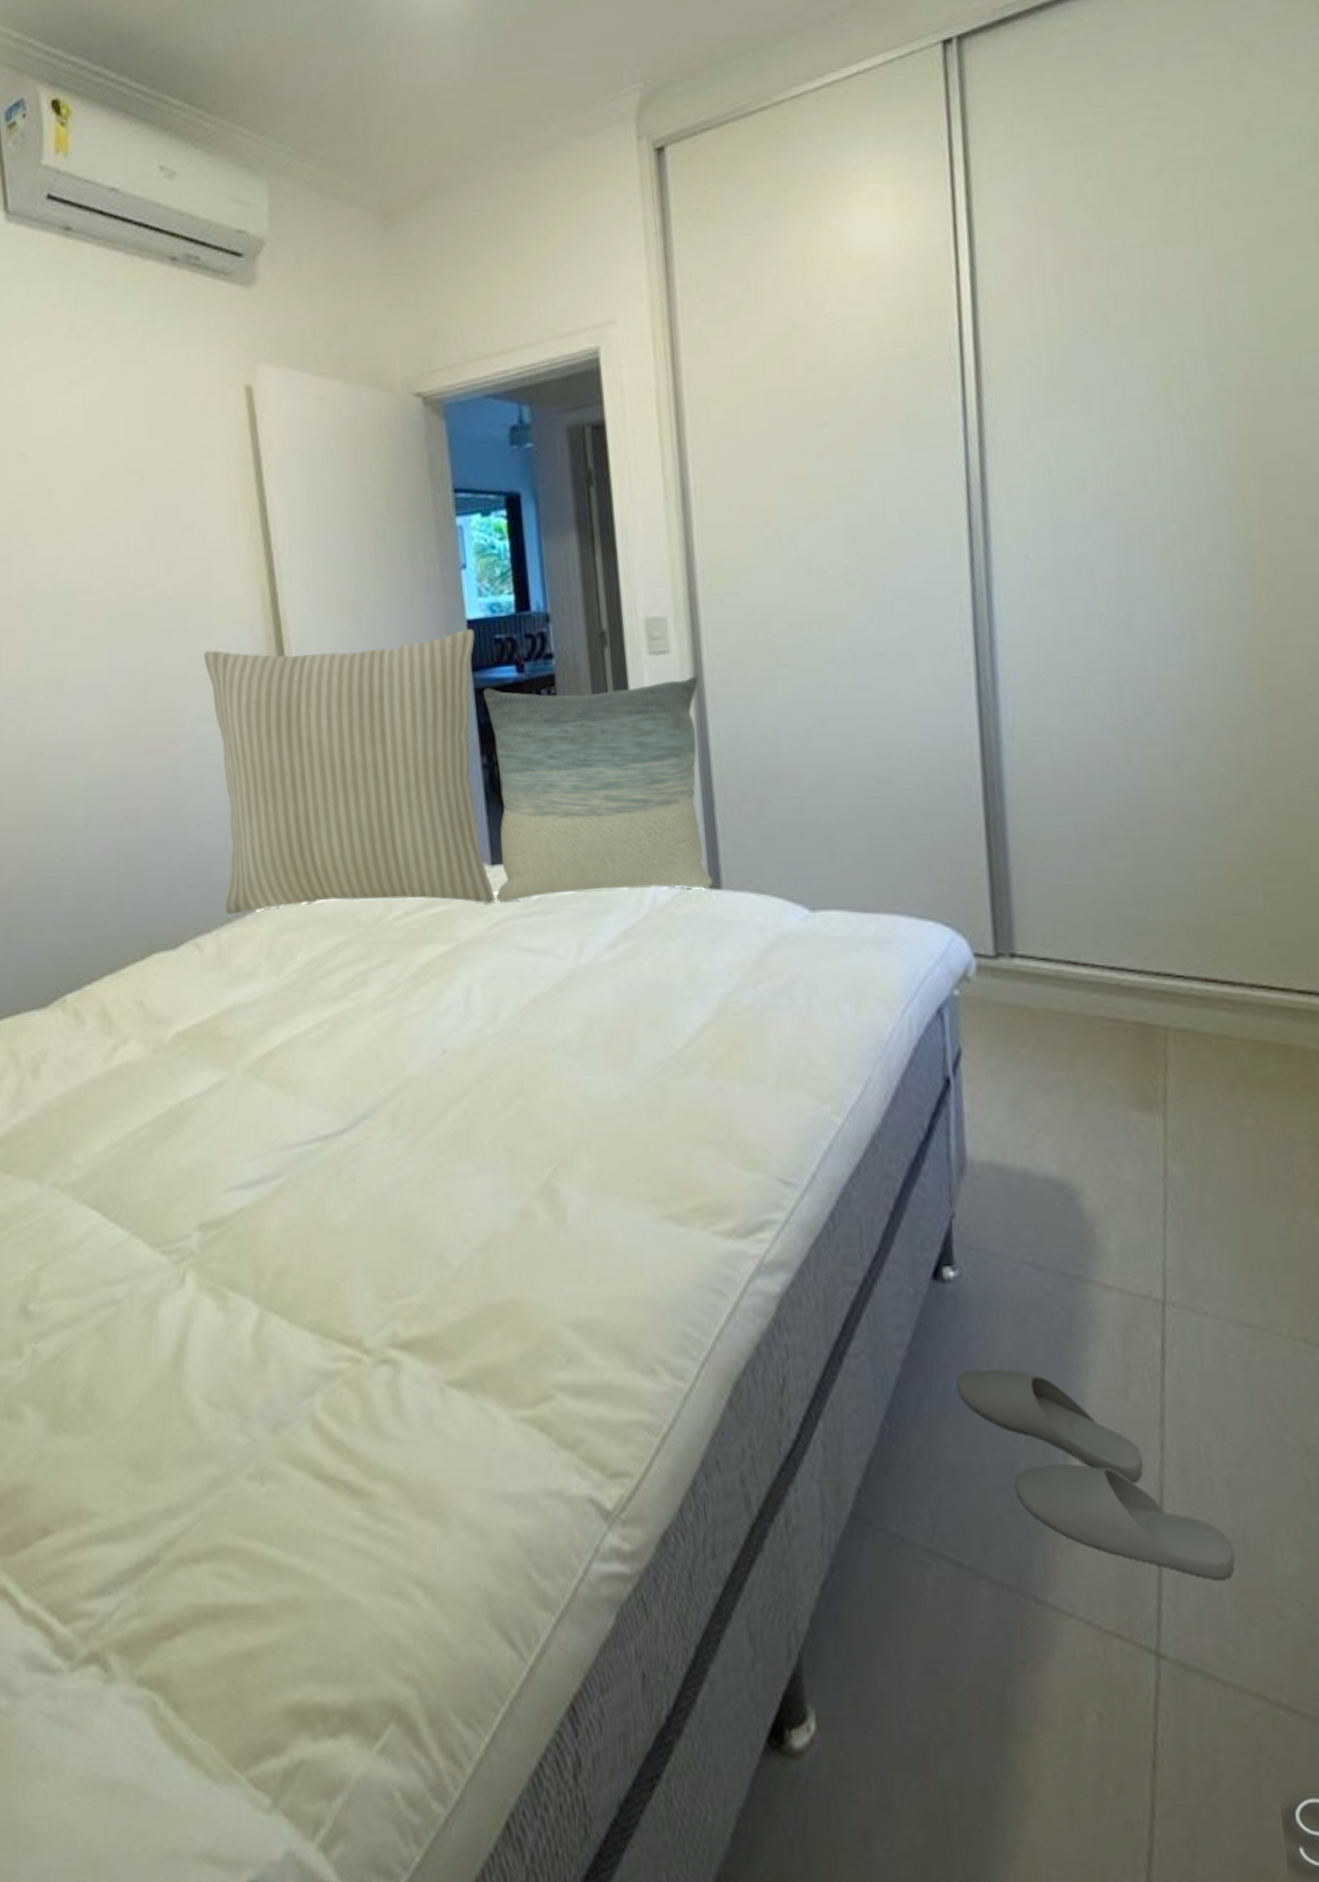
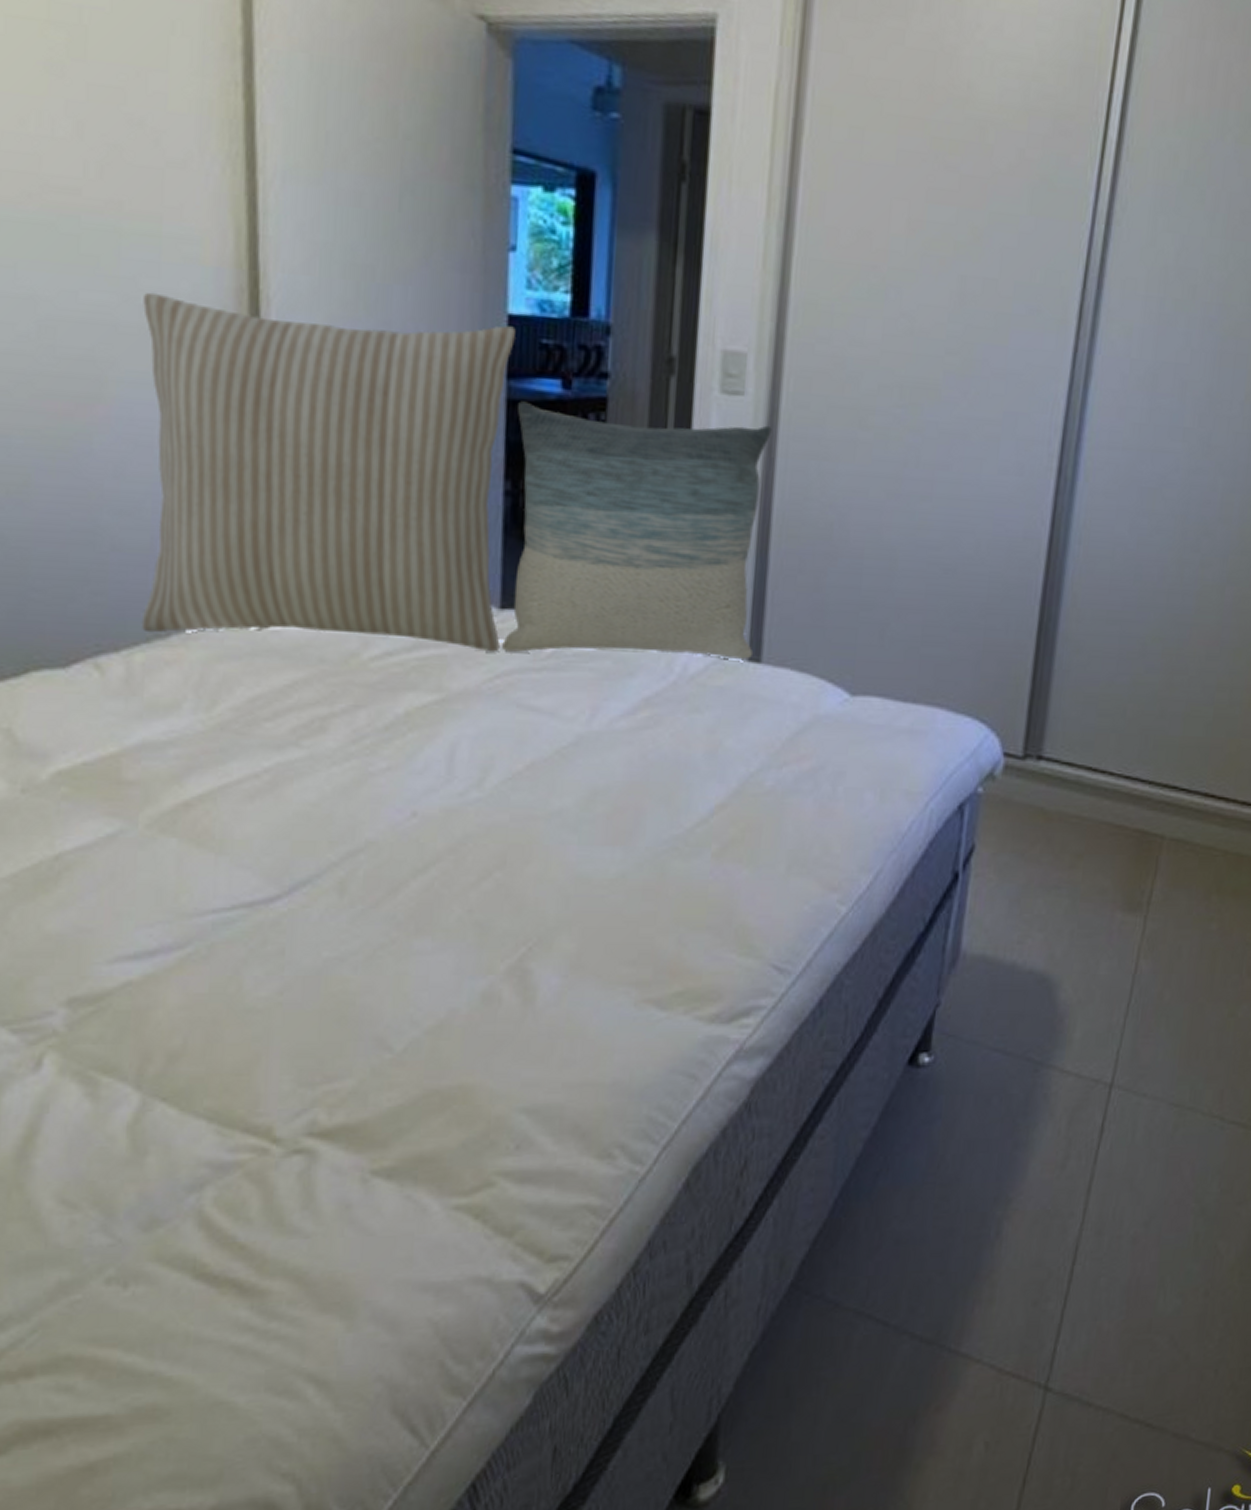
slippers: present [956,1369,1235,1579] -> none [912,1147,1126,1322]

